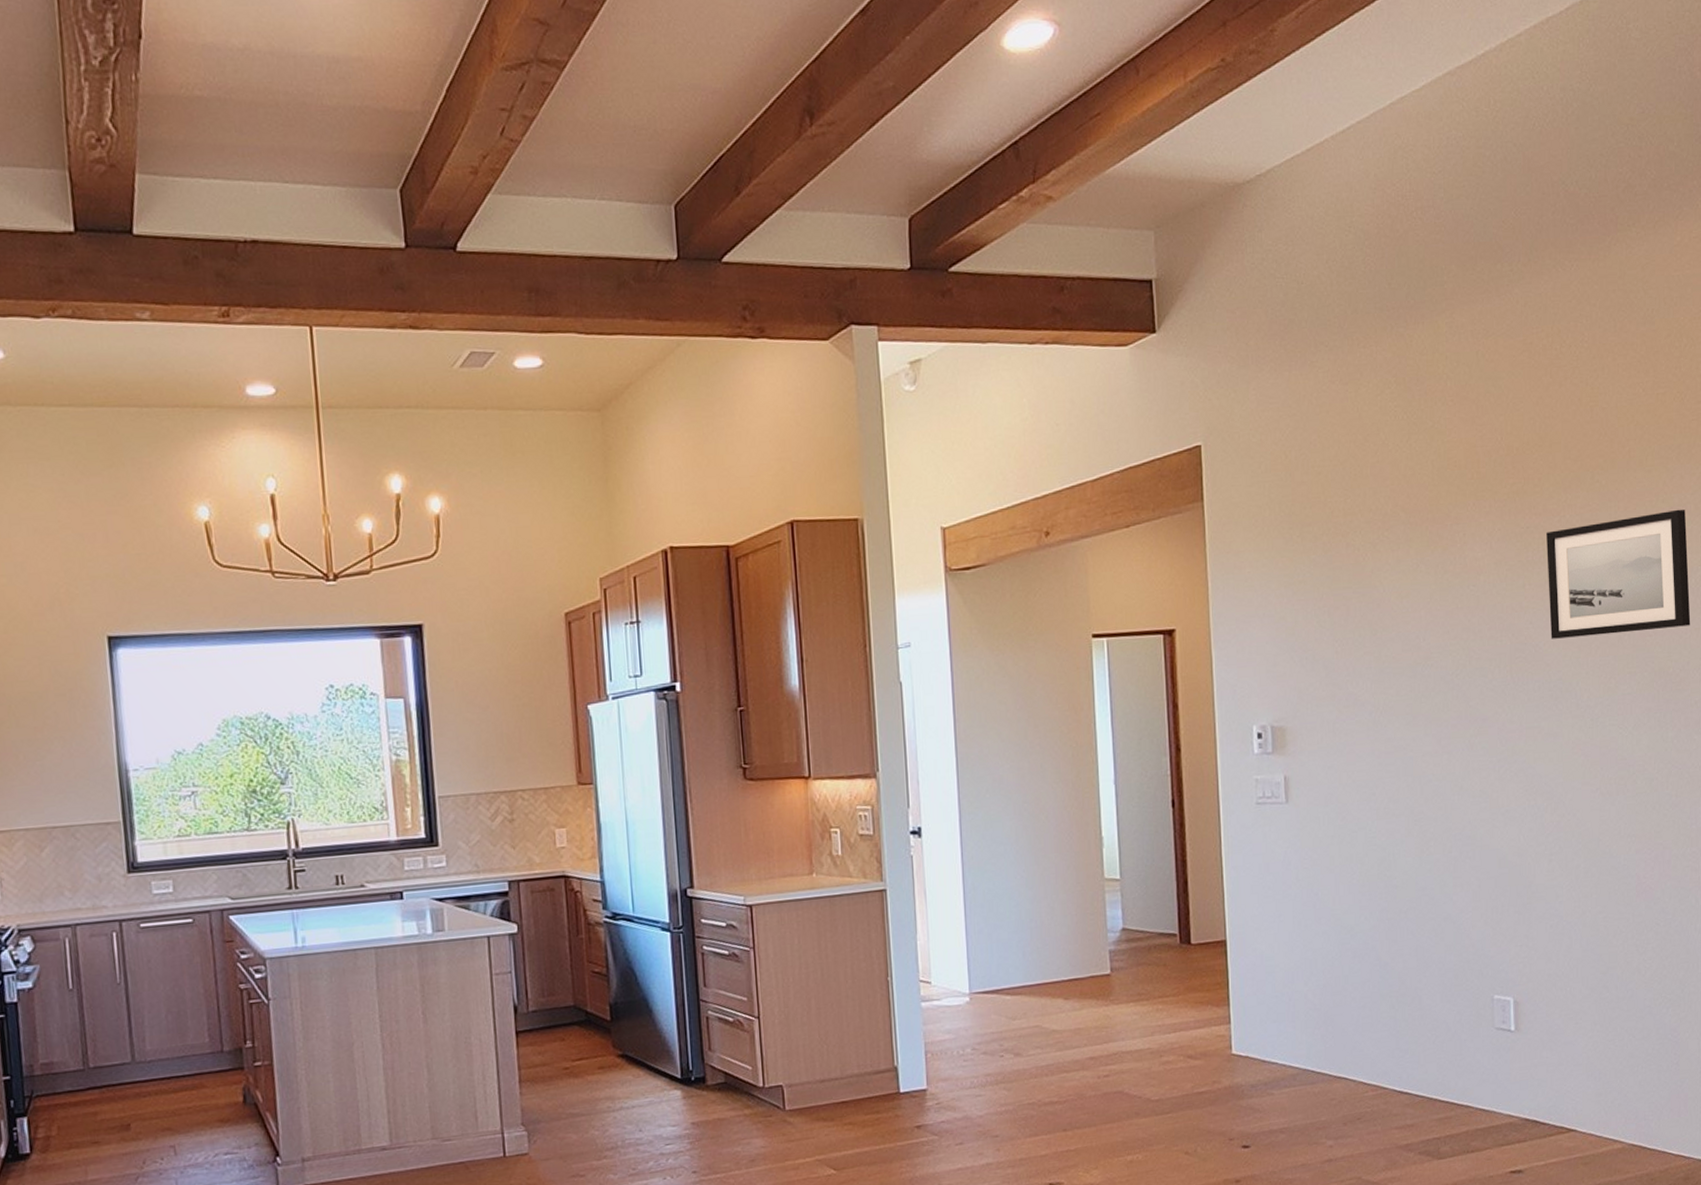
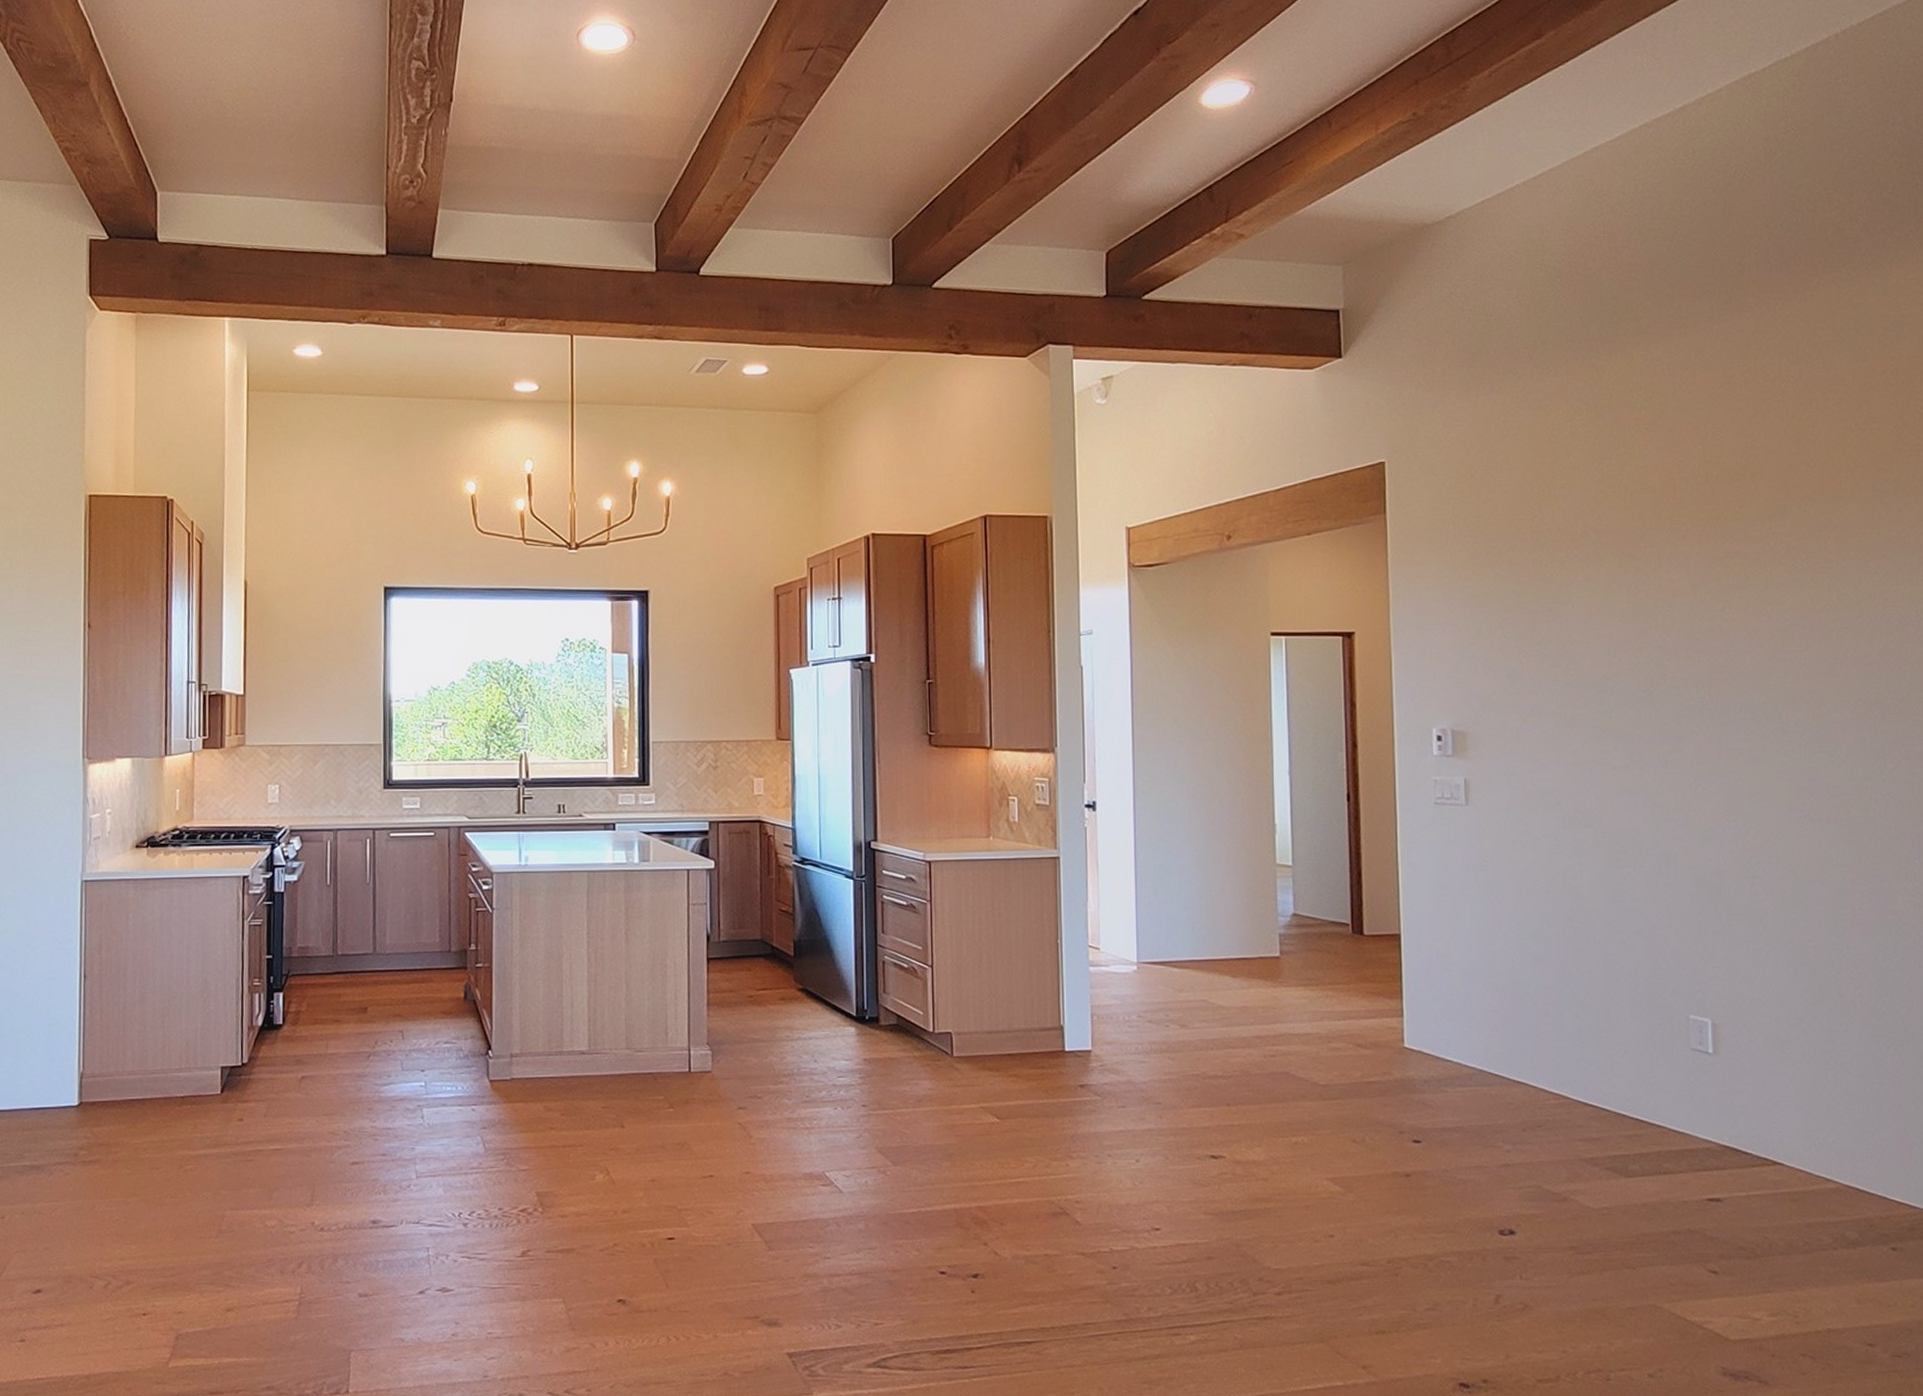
wall art: present [1546,509,1691,639] -> none [1749,541,1911,663]

